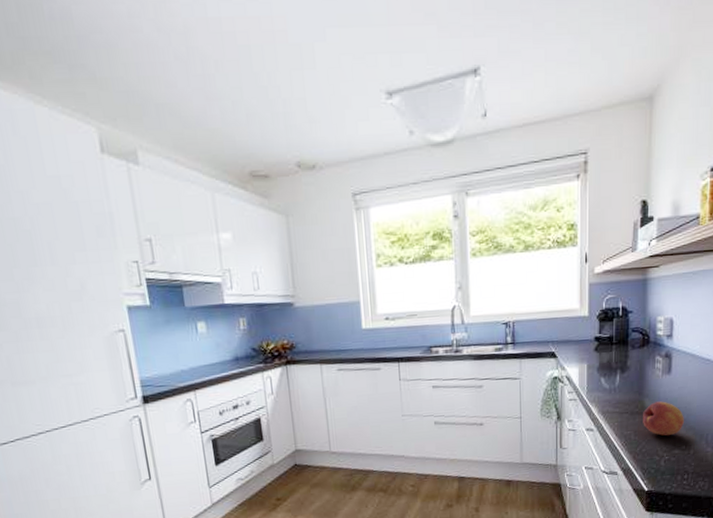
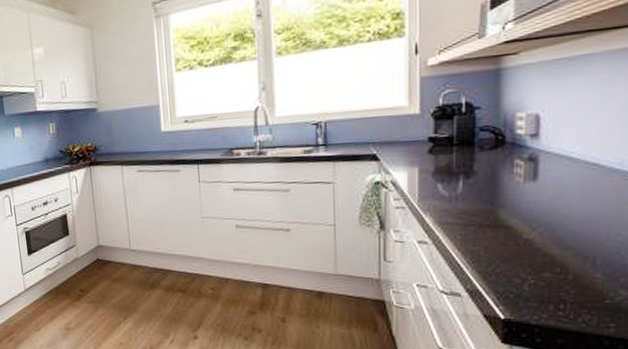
fruit: present [643,401,684,436] -> none [496,213,558,254]

